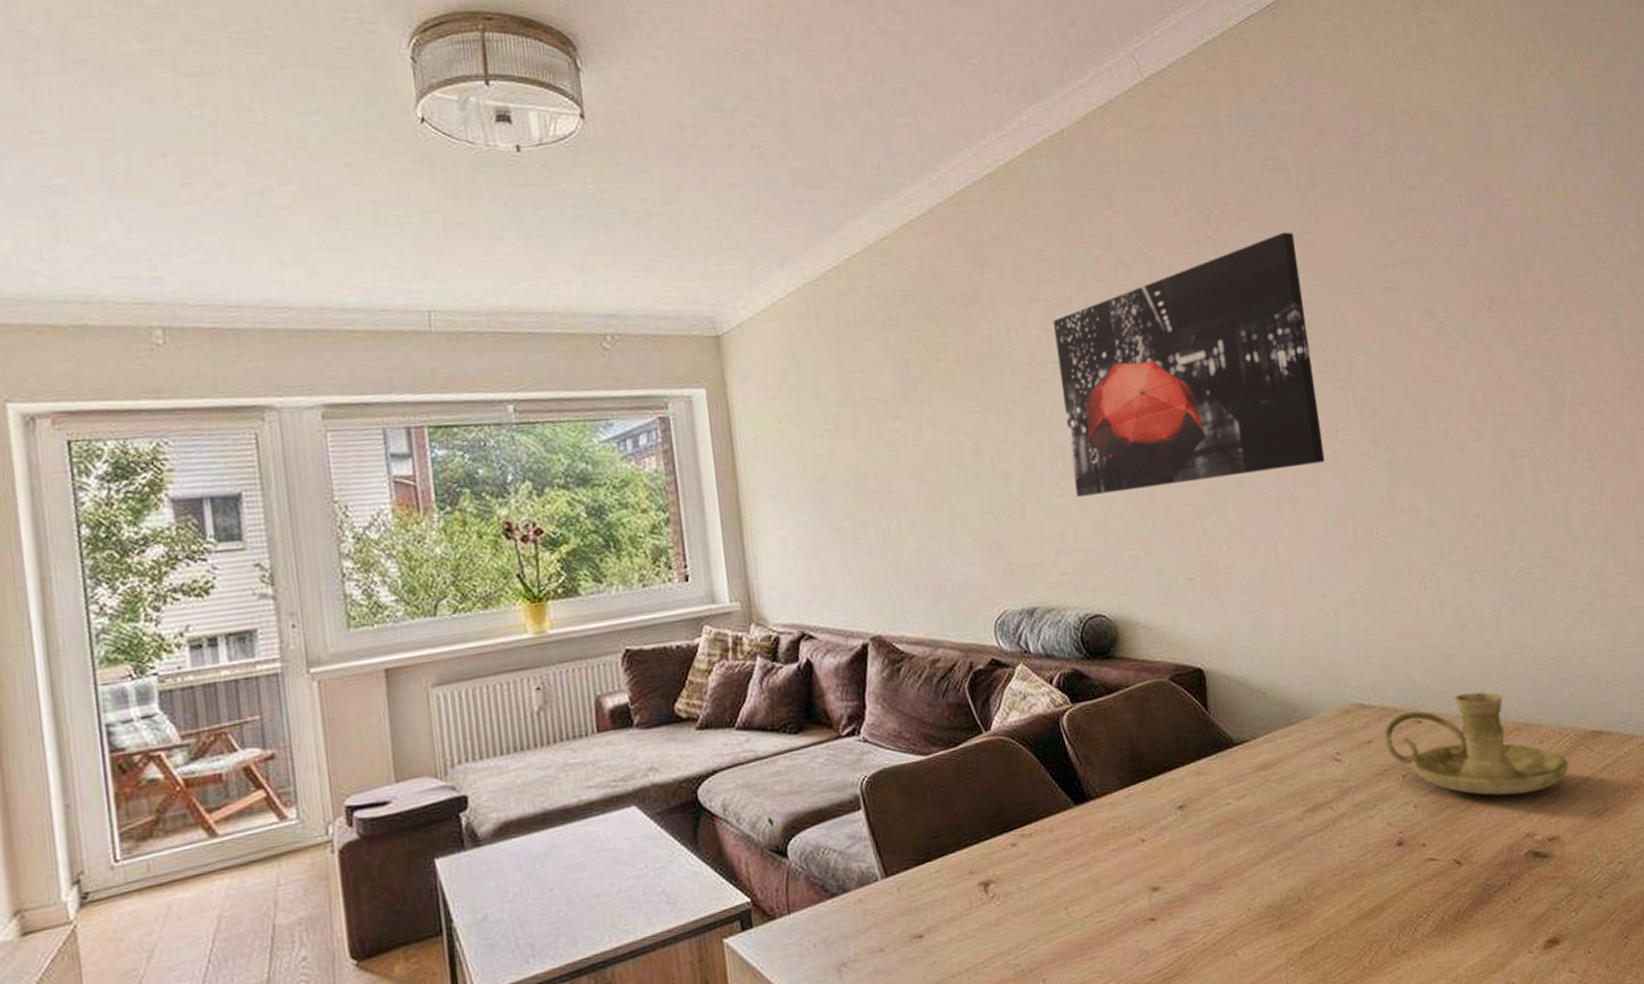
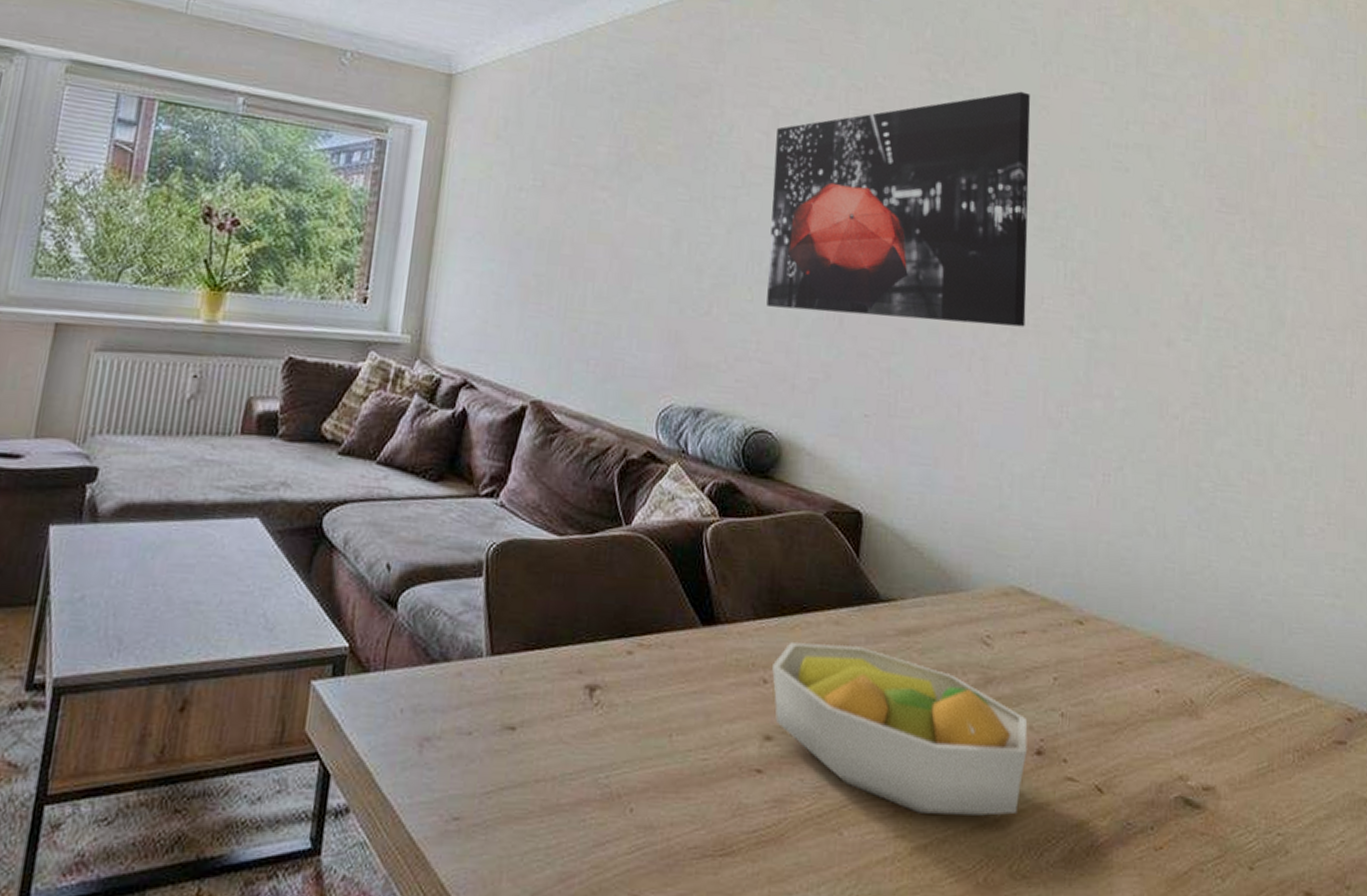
fruit bowl: none [1146,789,1390,921] -> present [771,642,1028,816]
candle holder: present [1384,692,1569,796] -> none [1040,603,1237,731]

